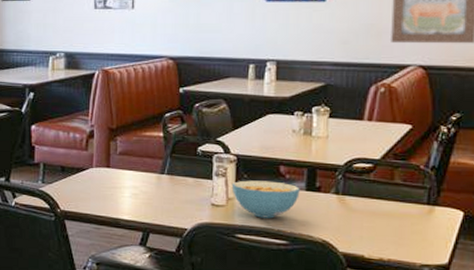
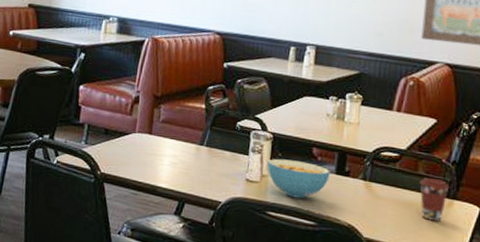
coffee cup: none [397,186,430,230] -> present [420,178,450,222]

